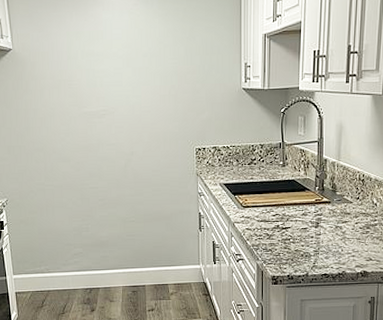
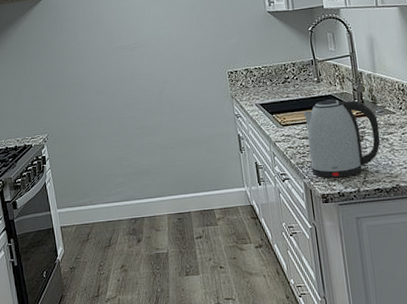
kettle: none [265,184,335,262] -> present [303,99,381,179]

